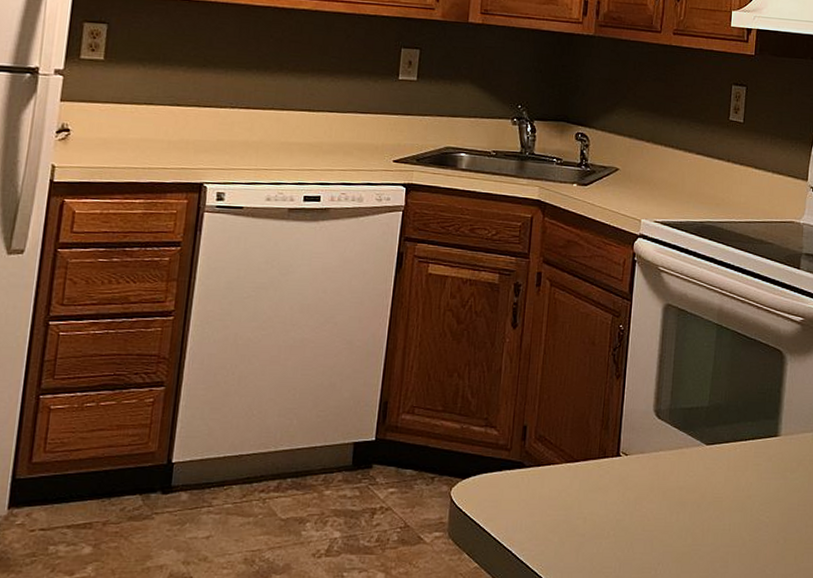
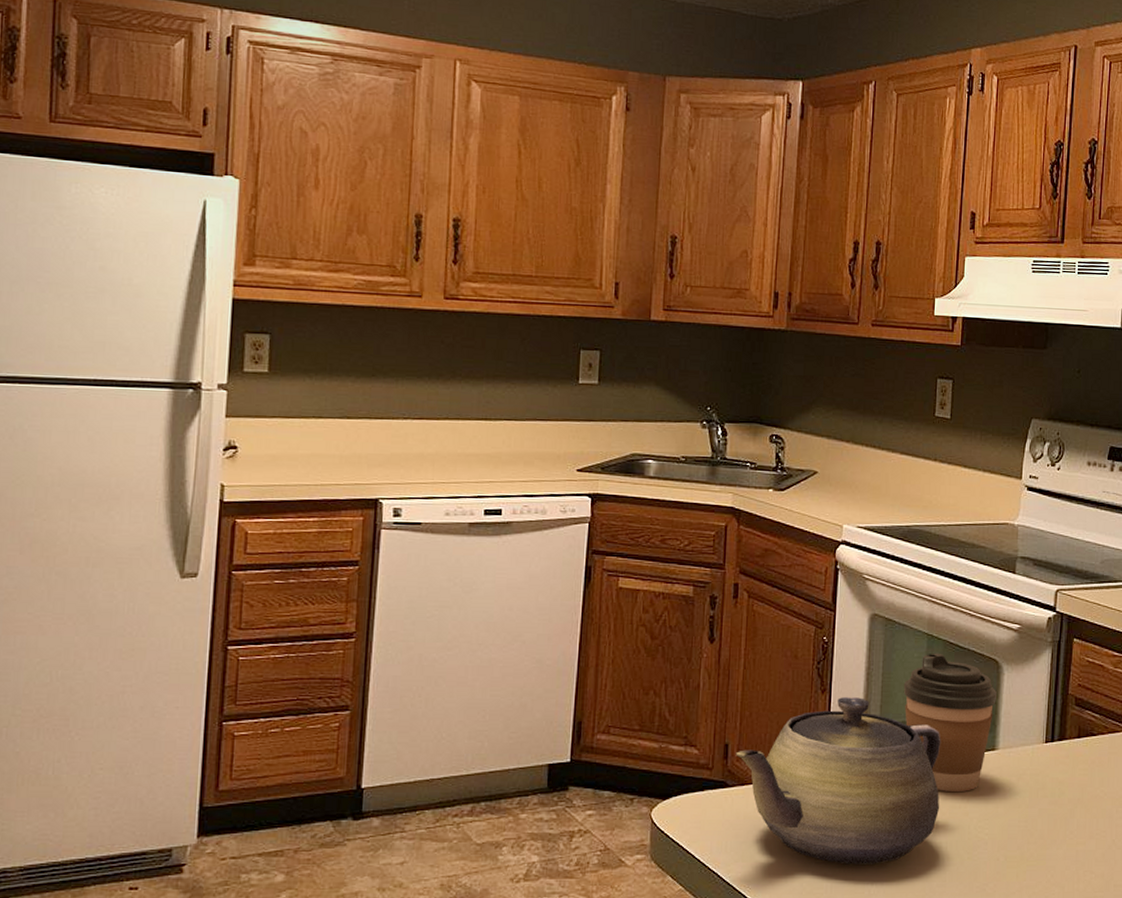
teapot: none [533,382,728,545] -> present [735,696,941,865]
coffee cup: none [693,342,780,476] -> present [903,653,997,791]

